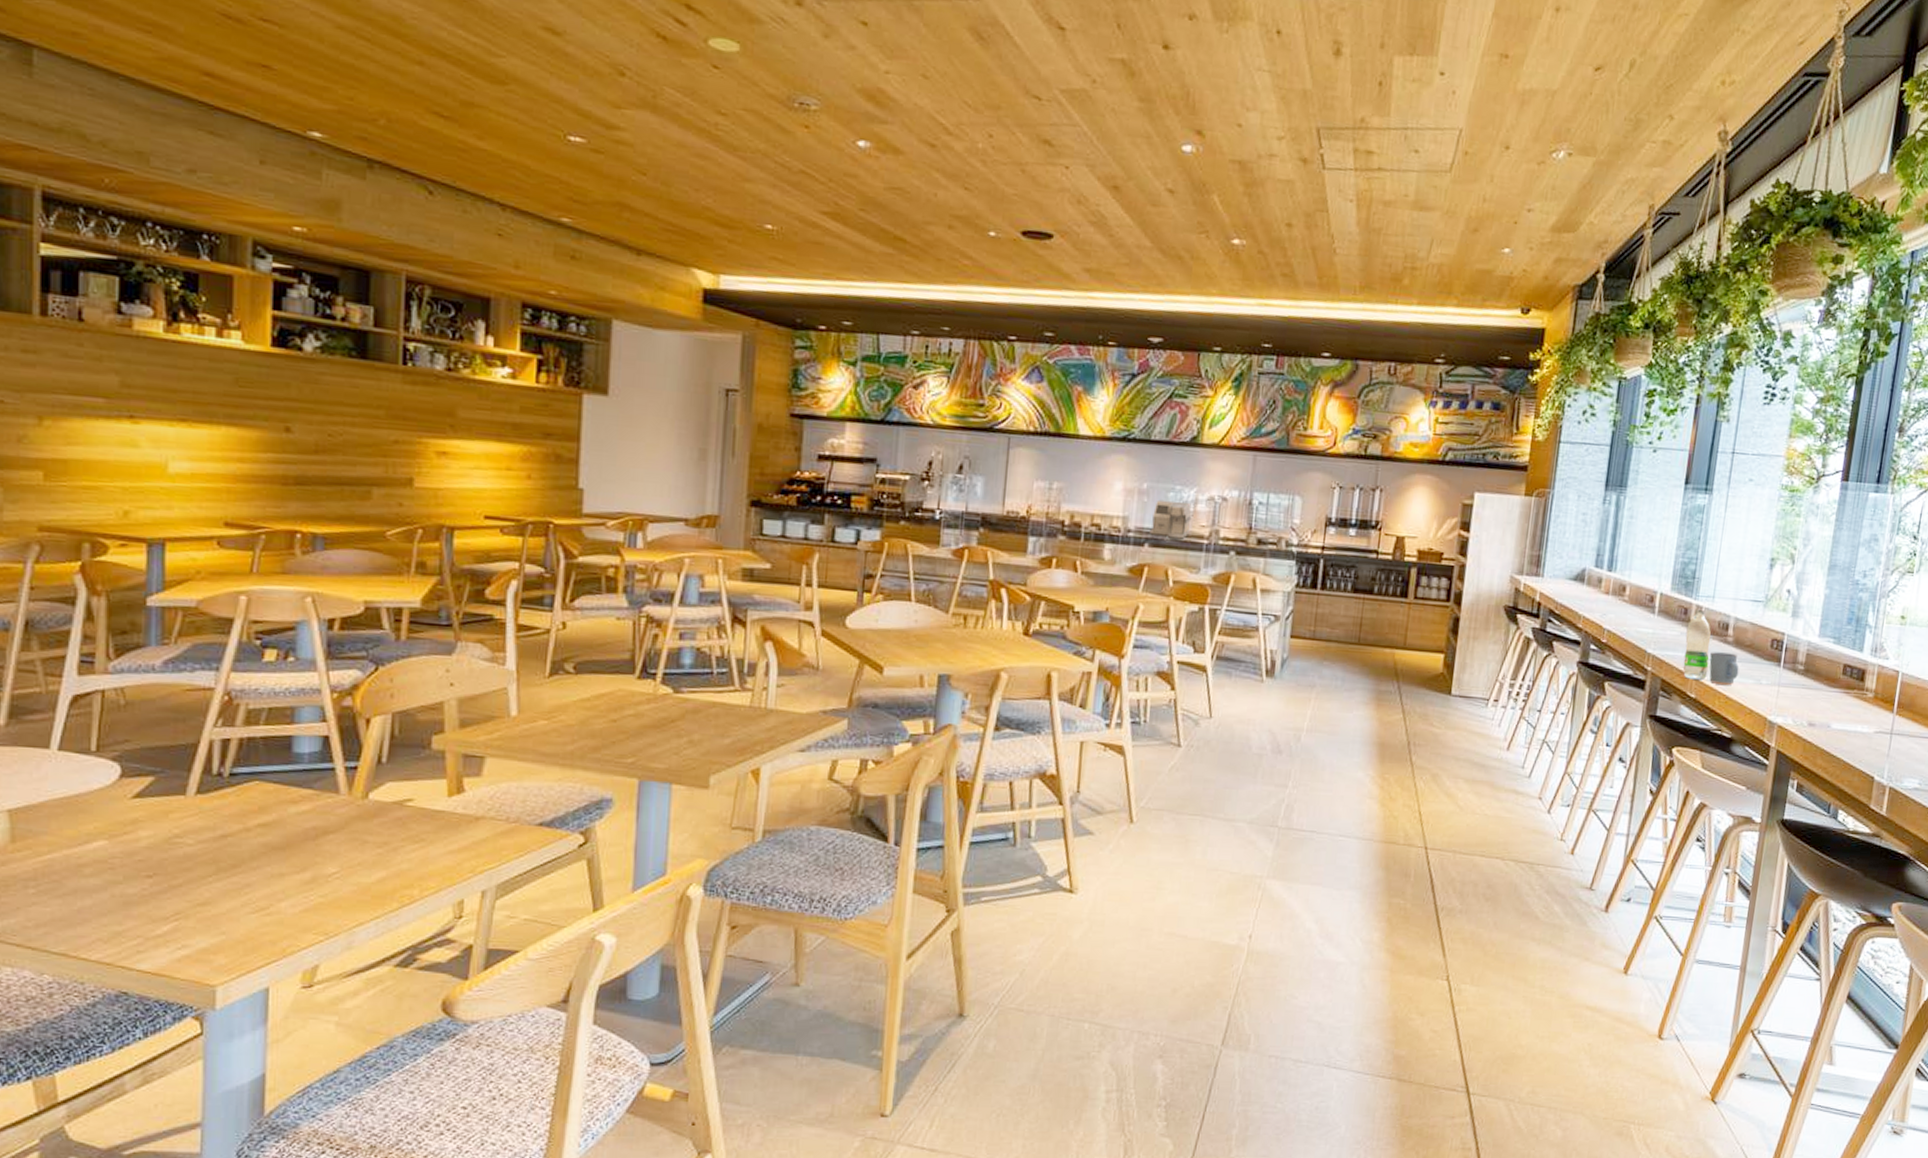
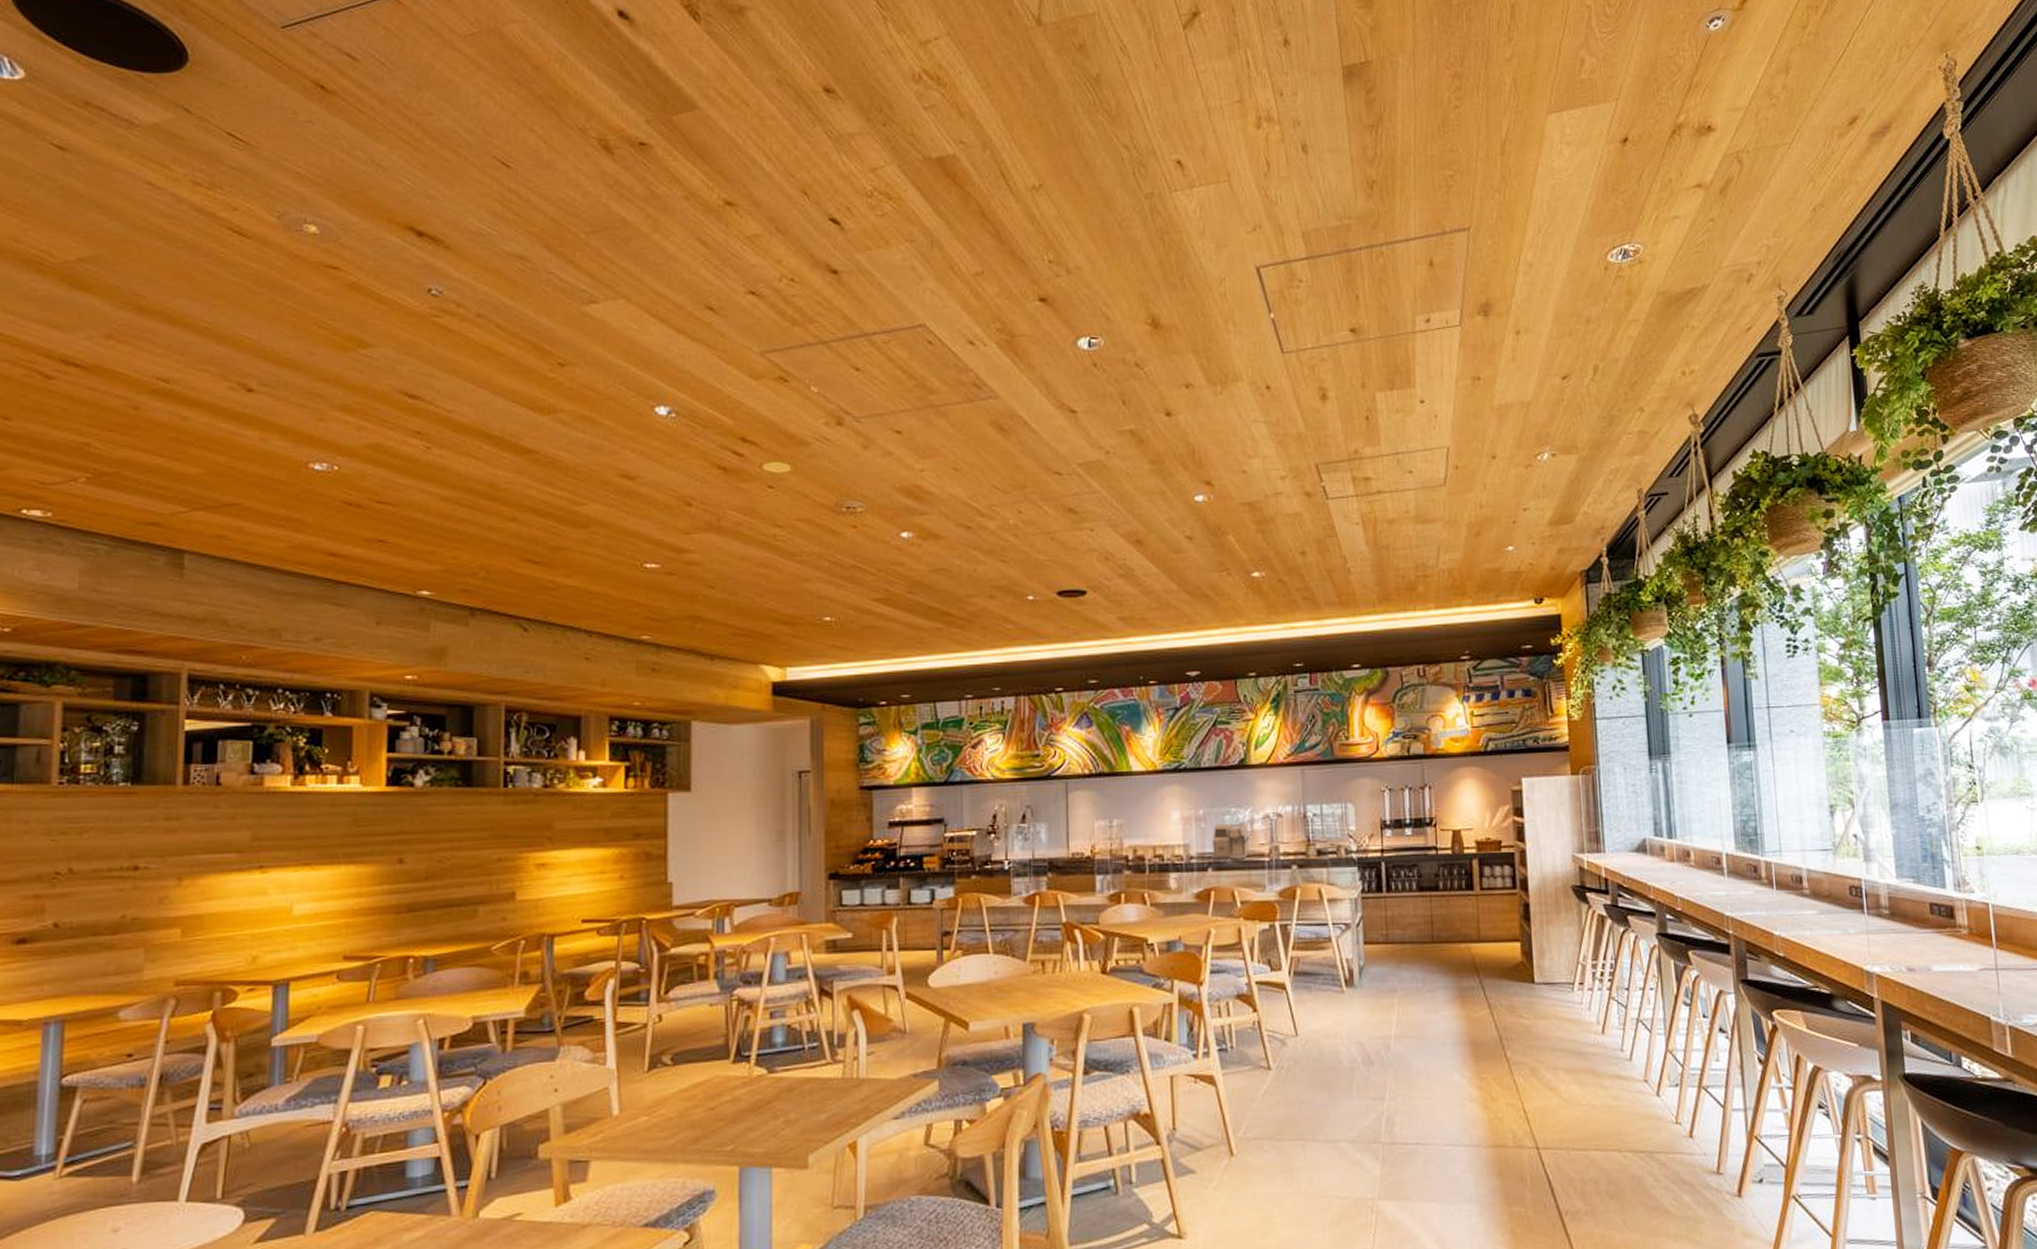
bottle: present [1683,610,1711,680] -> none [1760,866,1792,938]
mug: present [1709,652,1739,685] -> none [1790,906,1823,939]

